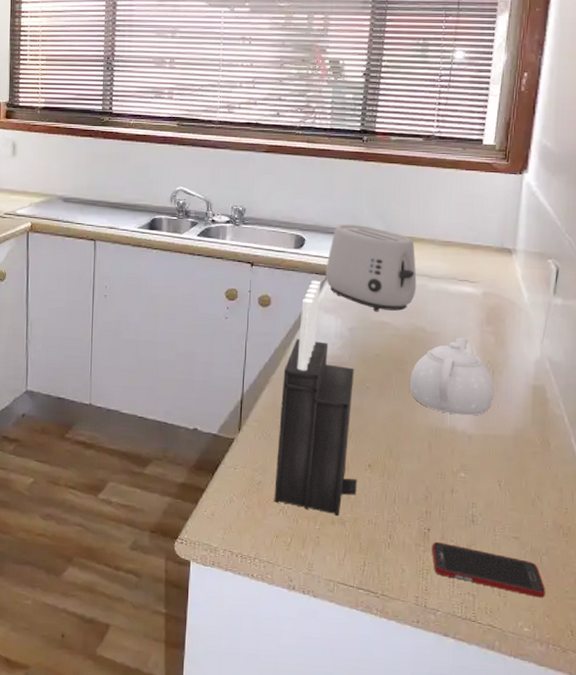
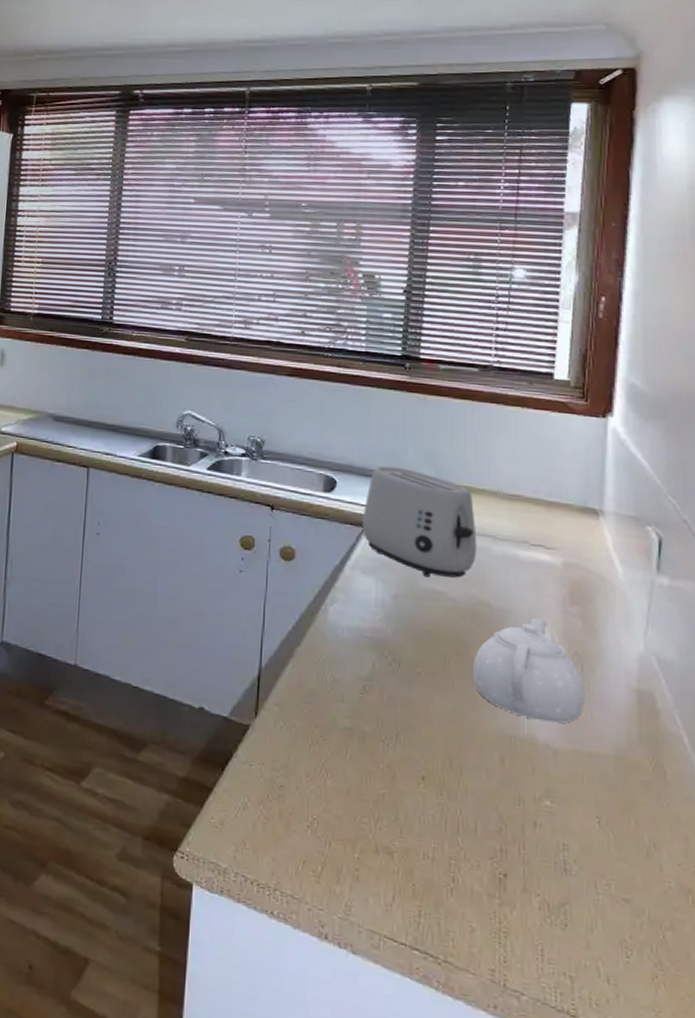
knife block: present [274,280,357,517] -> none [300,532,407,844]
cell phone: present [431,541,546,598] -> none [510,893,674,994]

